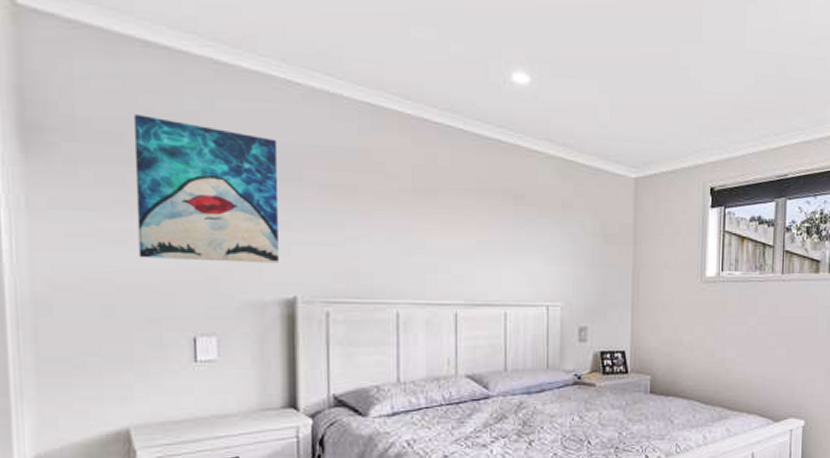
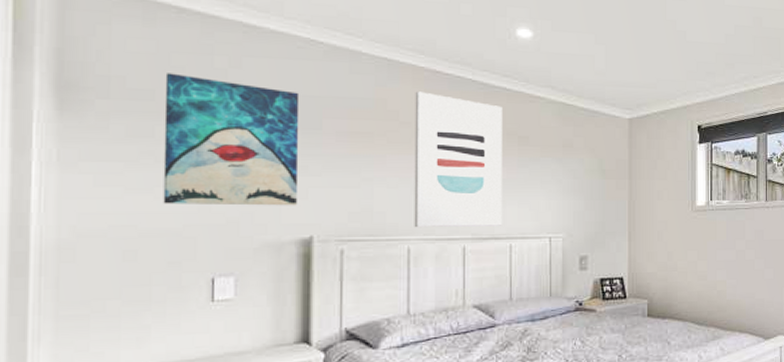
wall art: none [401,141,496,292] -> present [414,91,502,228]

